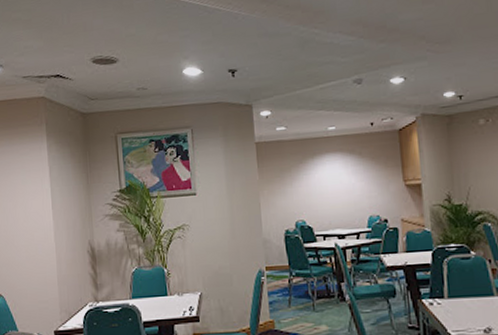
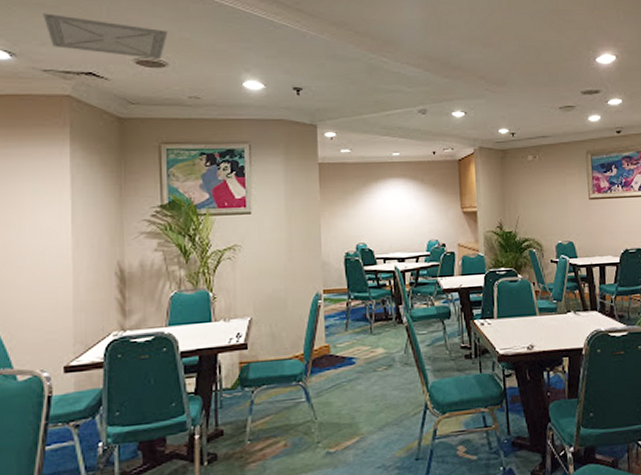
ceiling vent: none [20,26,117,57] -> present [43,13,168,60]

